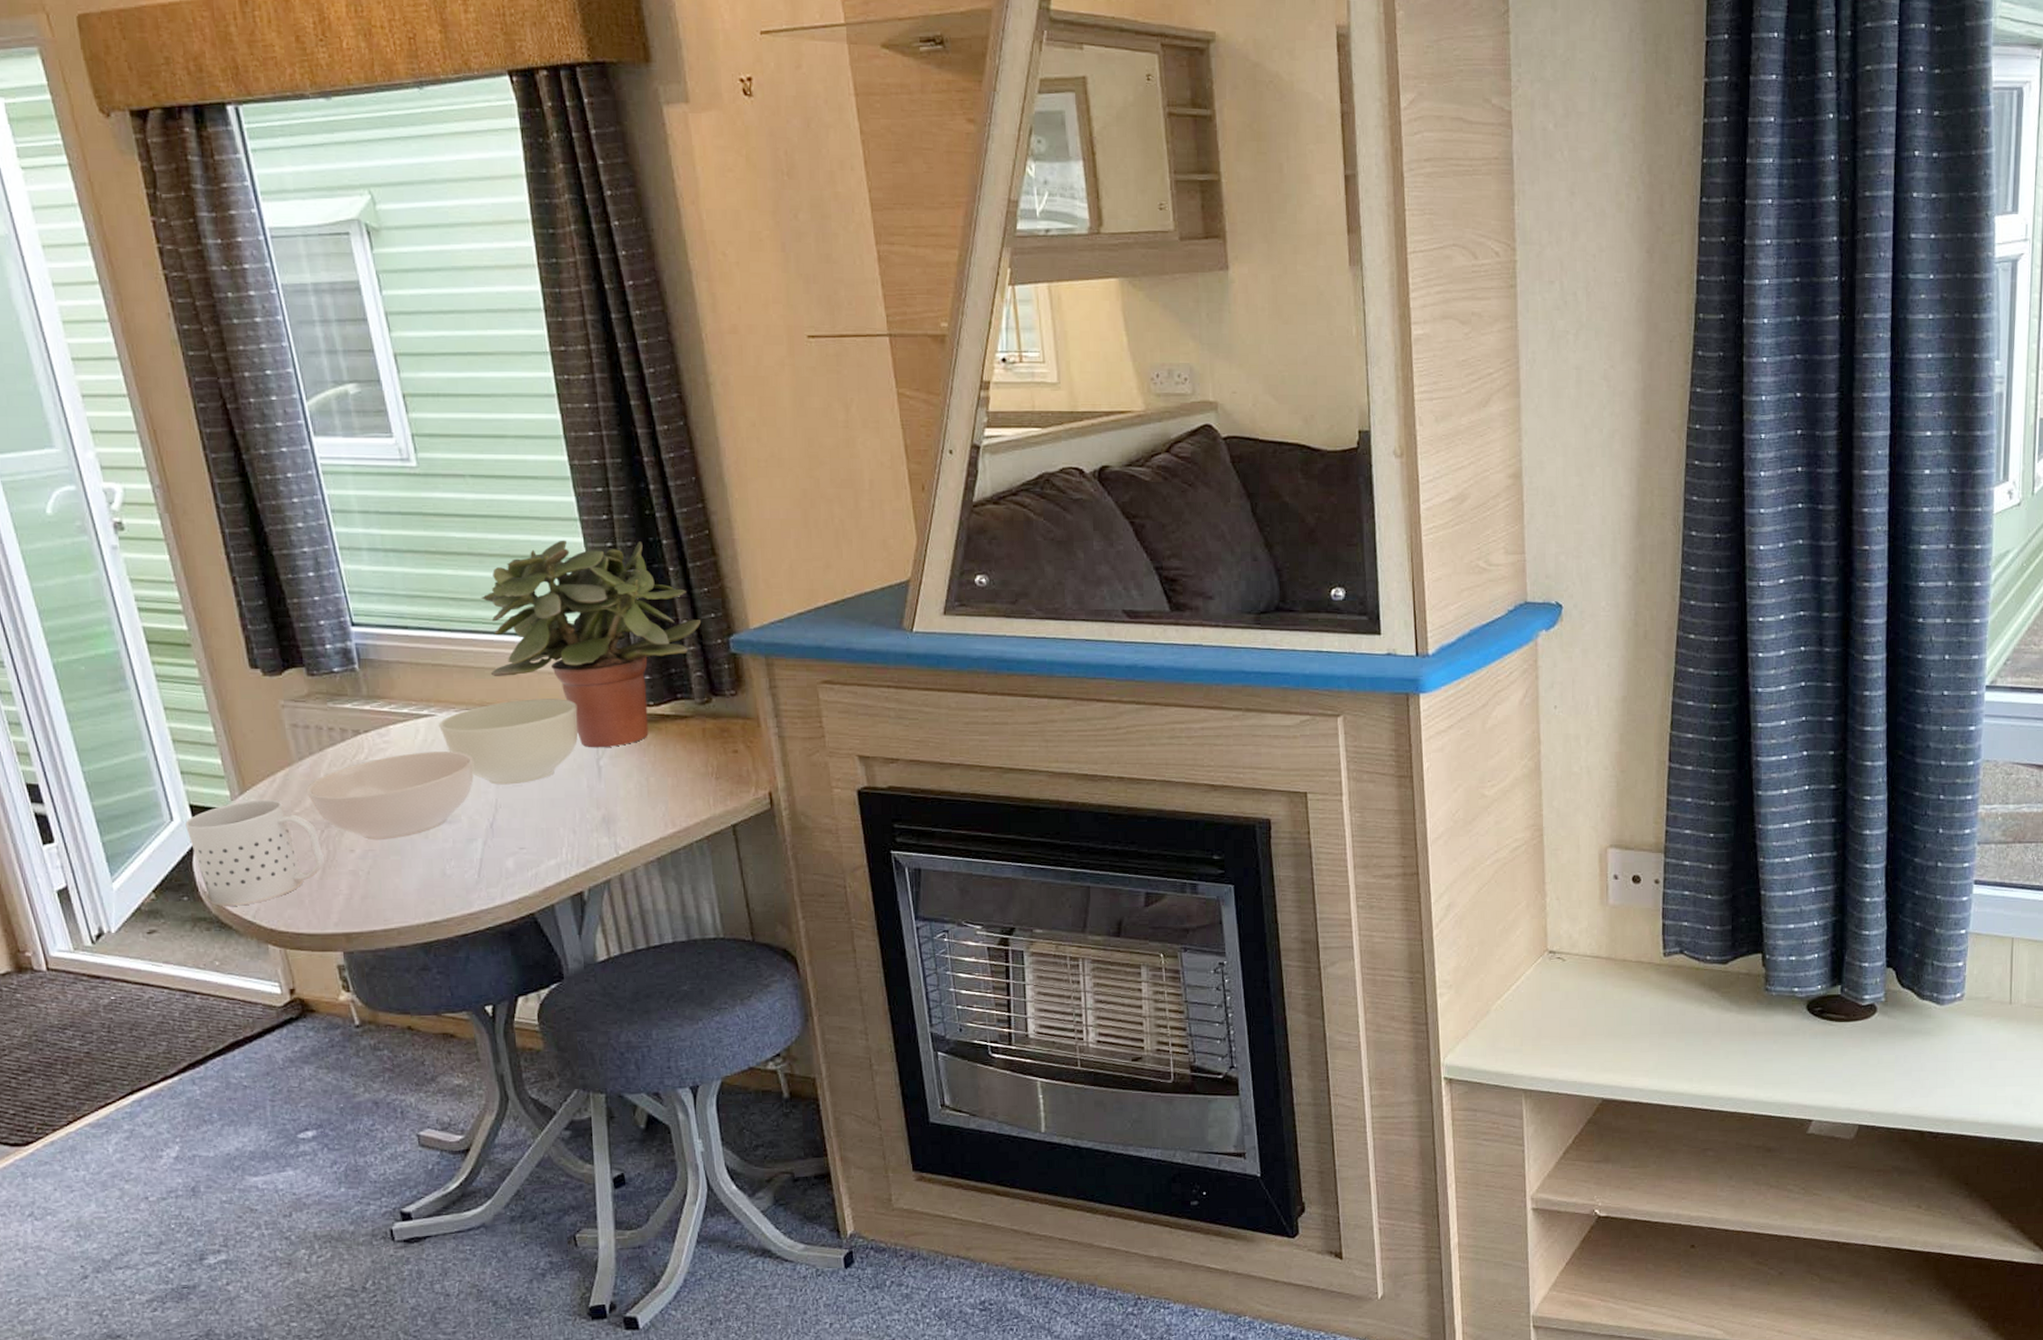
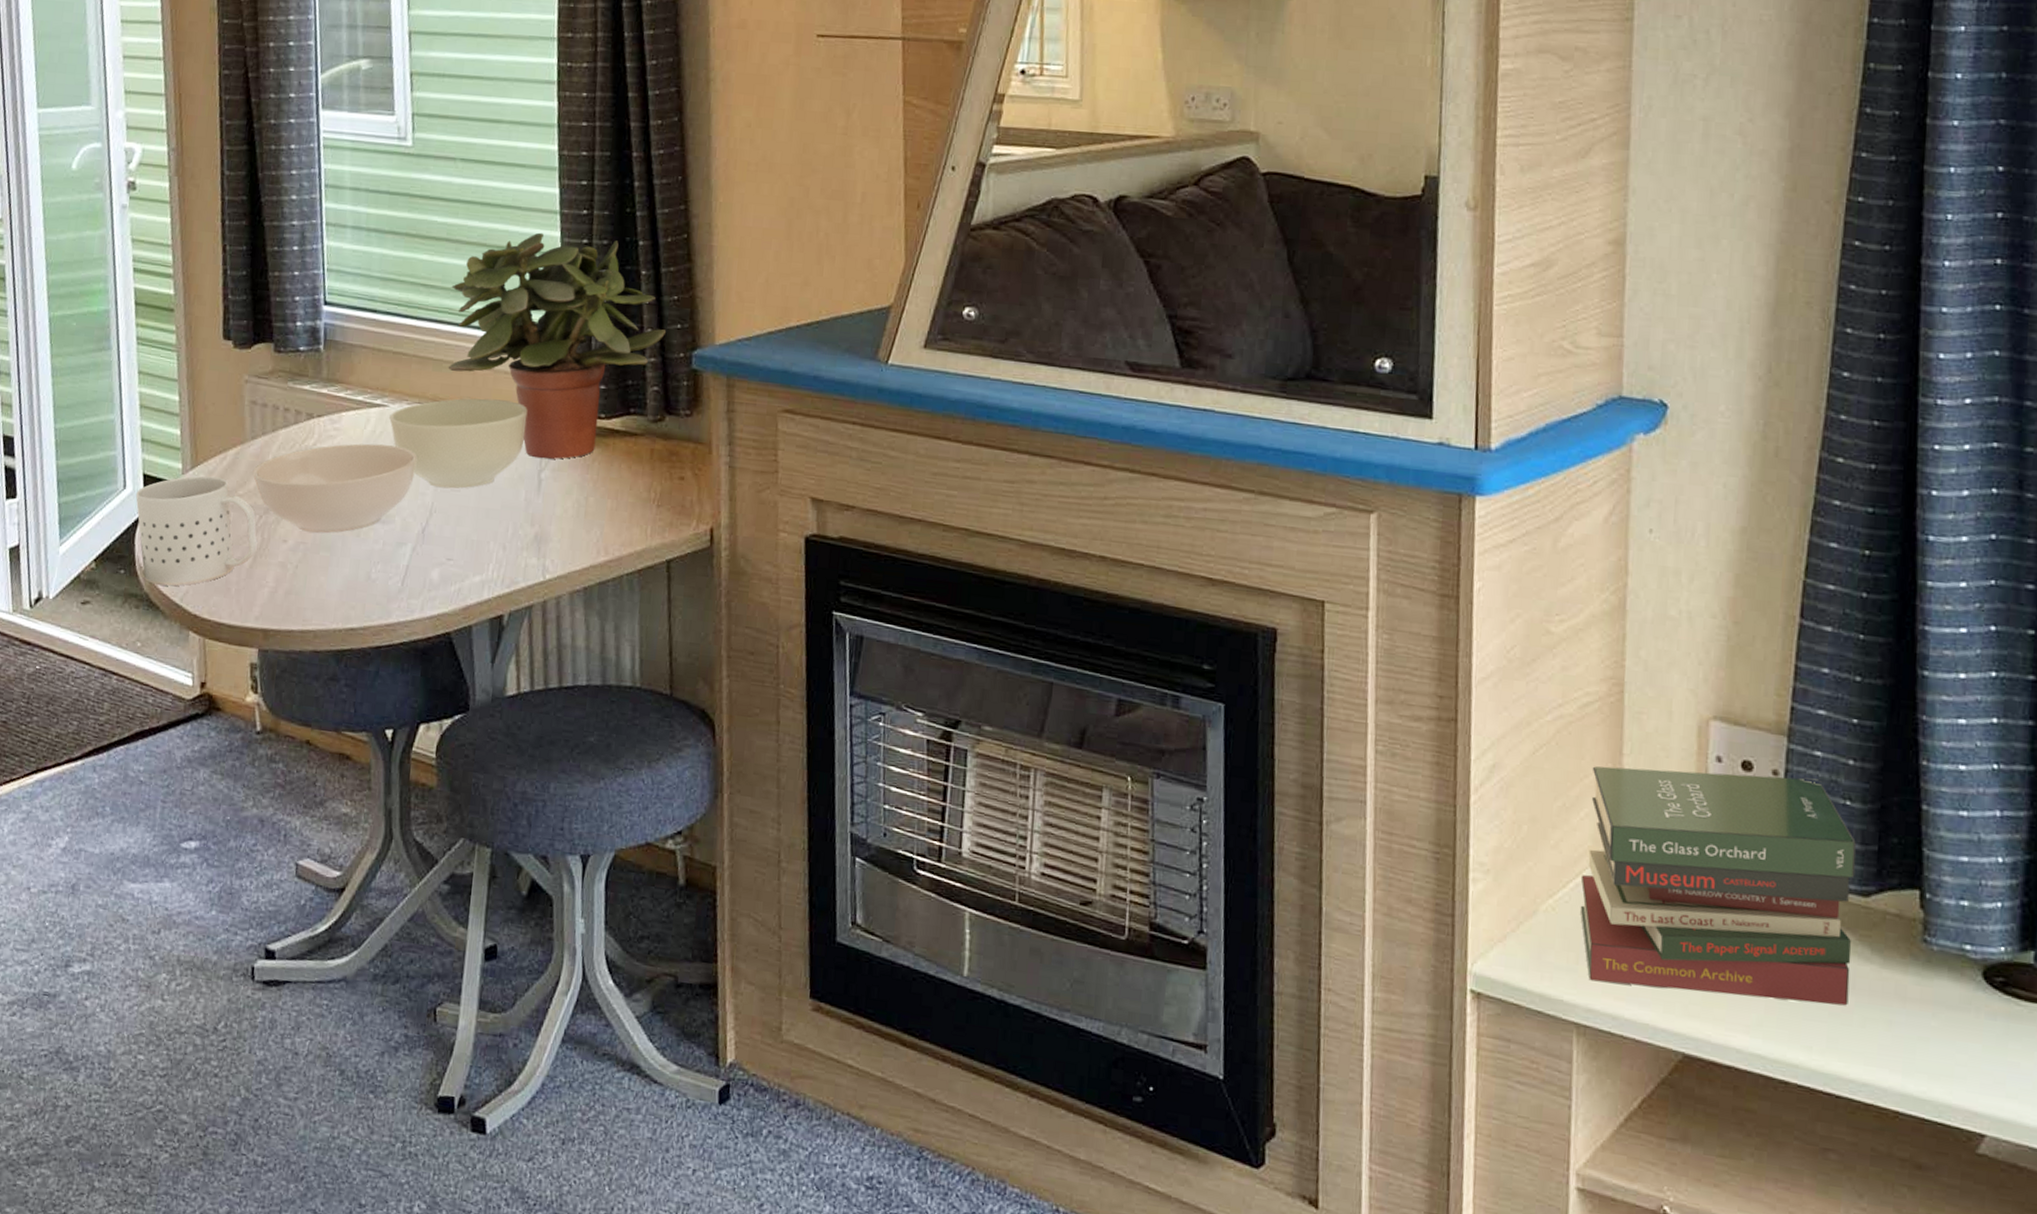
books: none [1520,882,1717,1056] -> present [1580,766,1856,1006]

